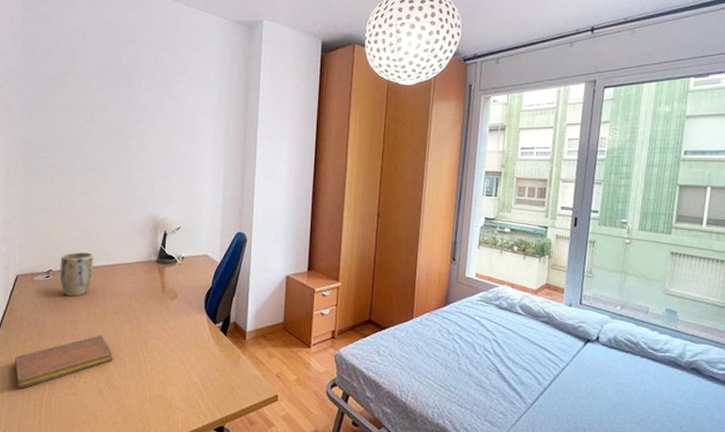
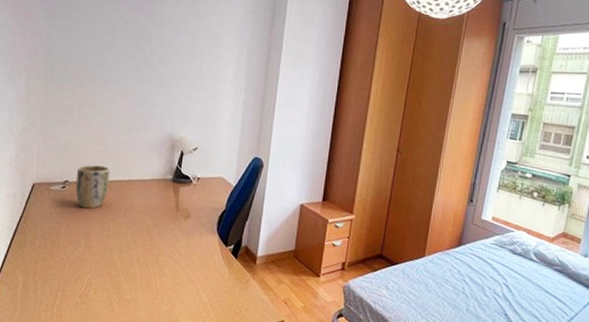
notebook: present [15,334,113,389] -> none [28,248,125,294]

